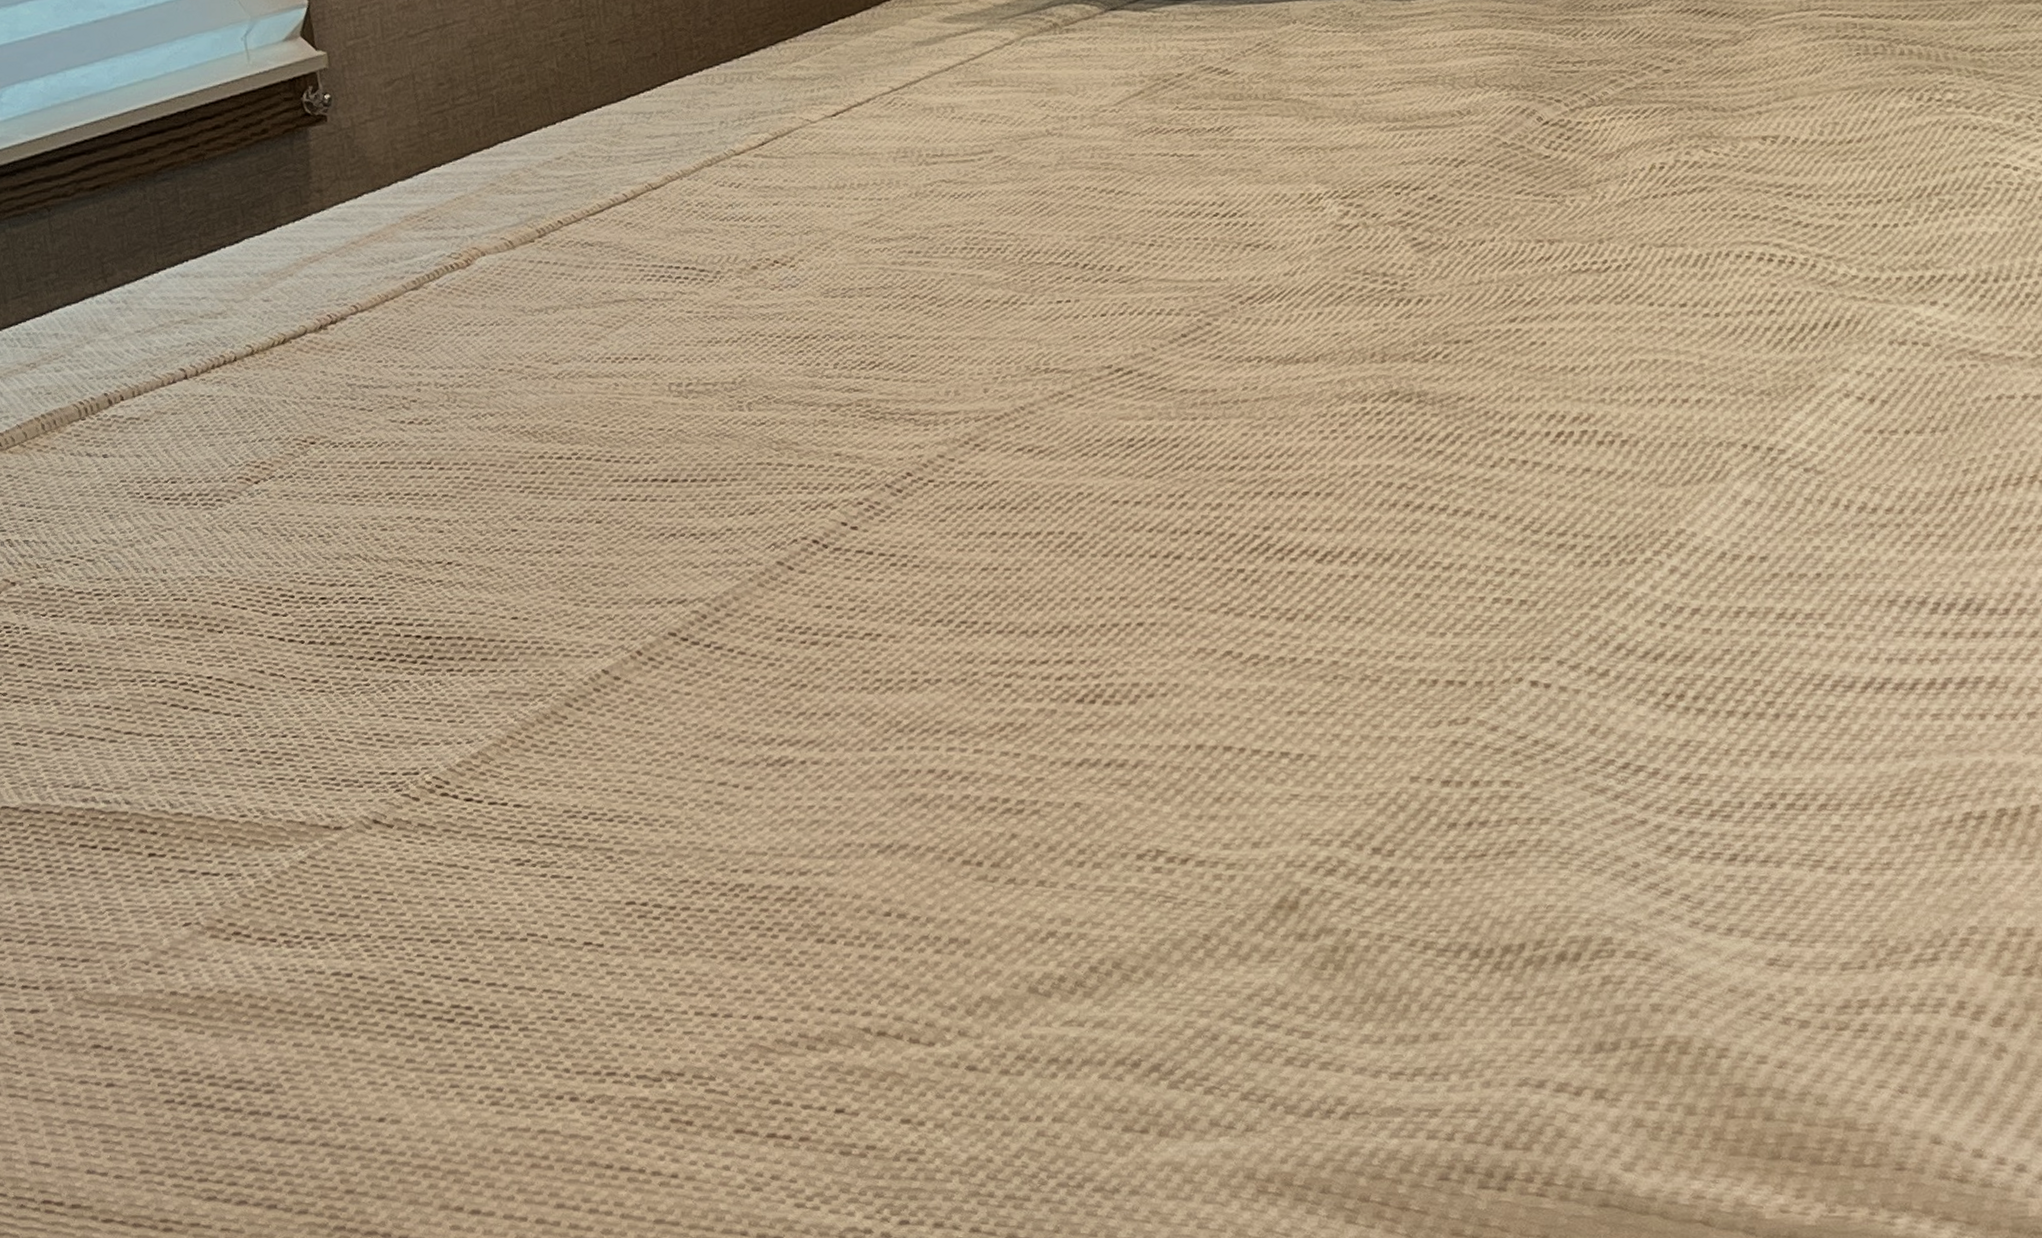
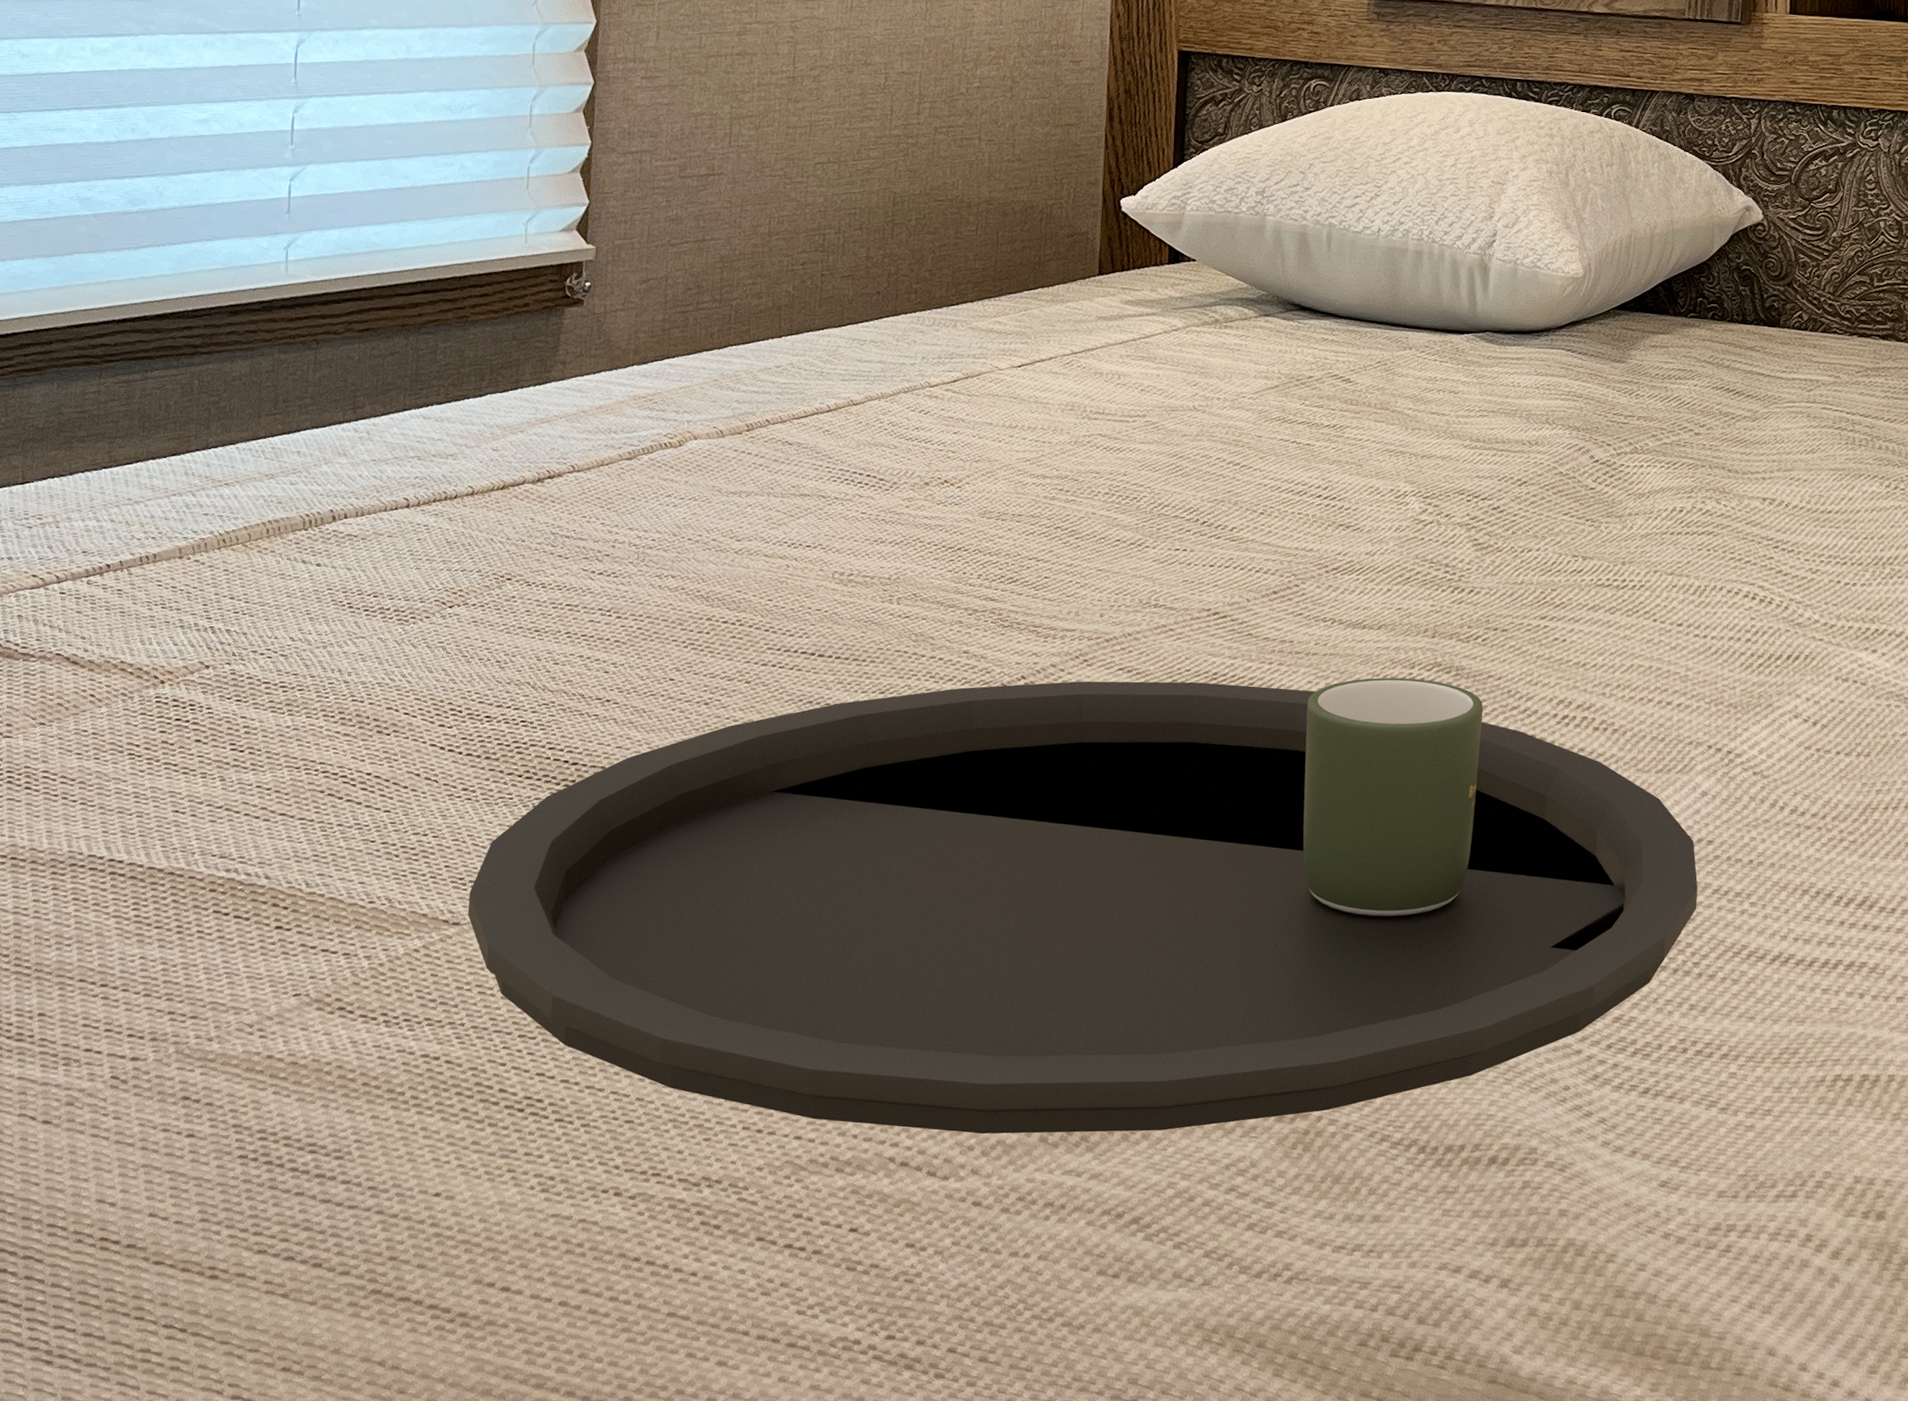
tray: none [345,444,1761,996] -> present [468,681,1698,1134]
mug: none [1246,412,1473,696] -> present [1303,677,1484,917]

